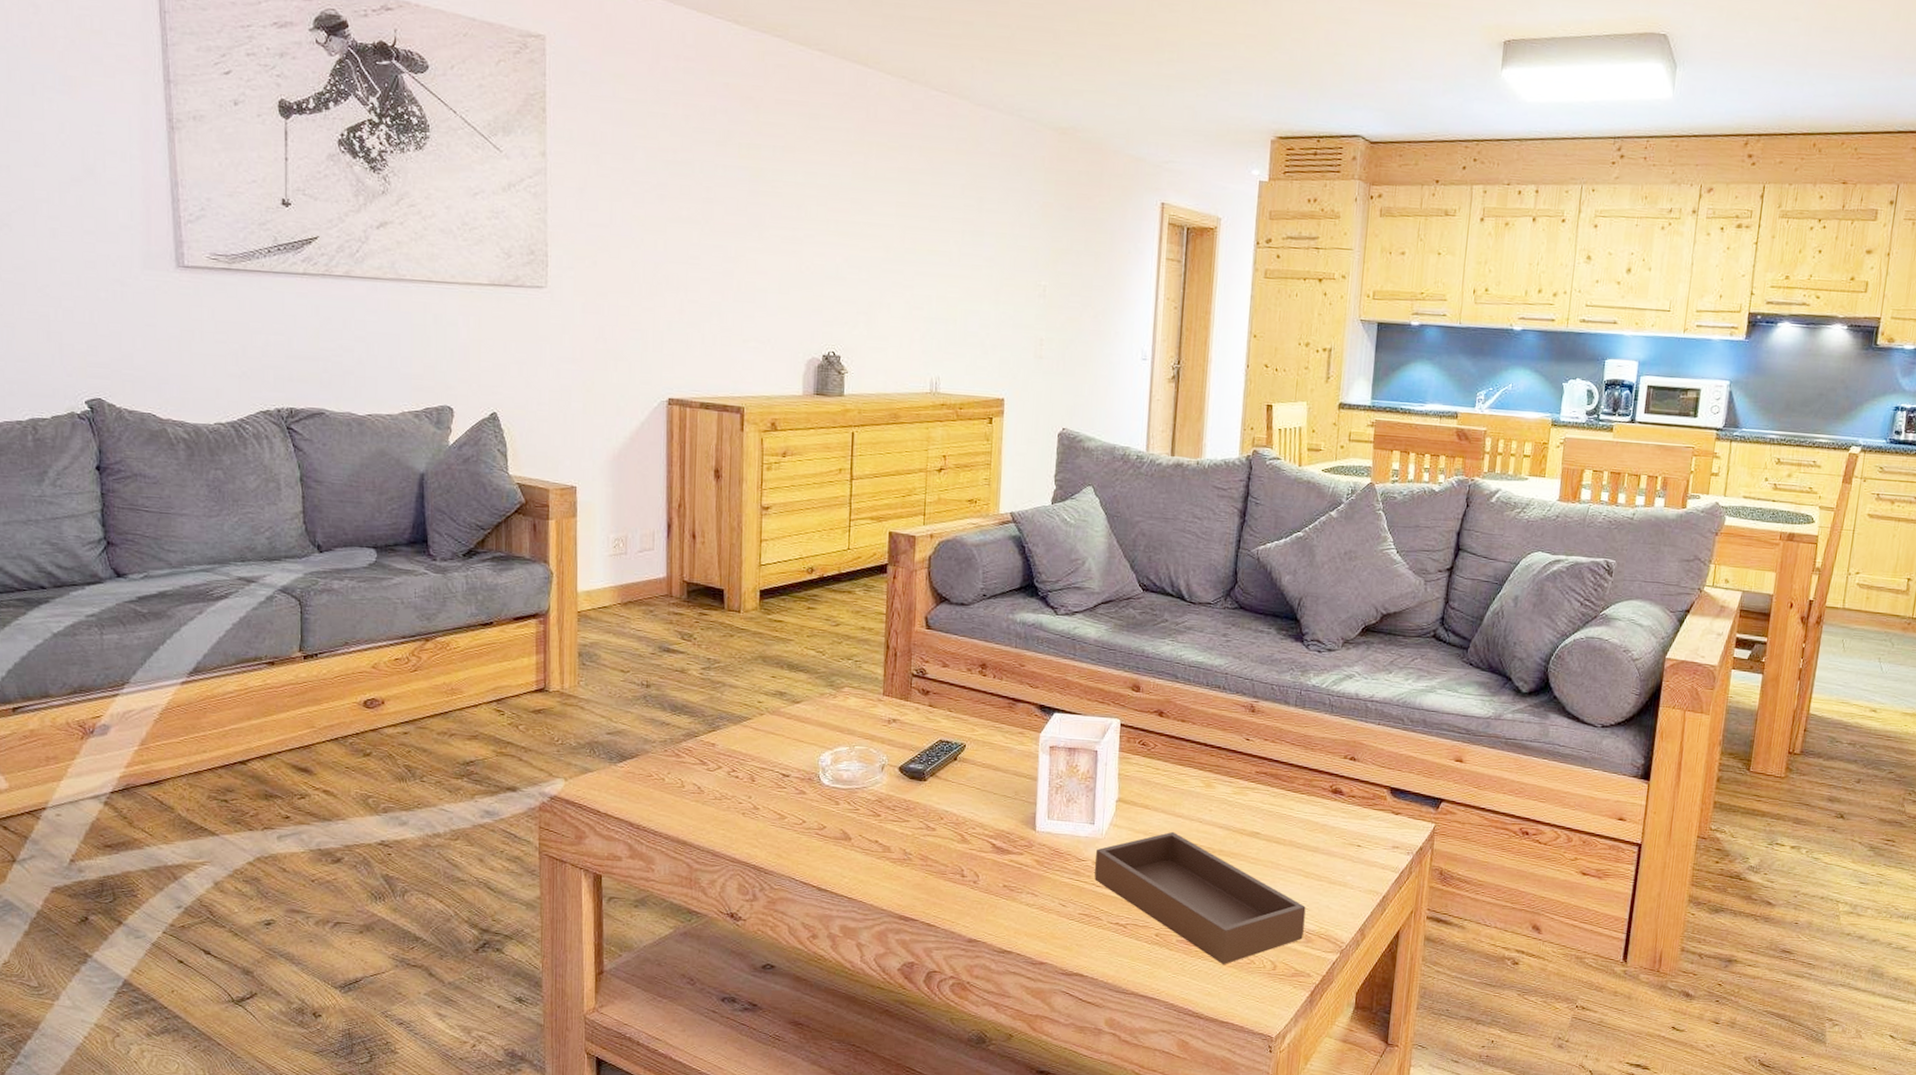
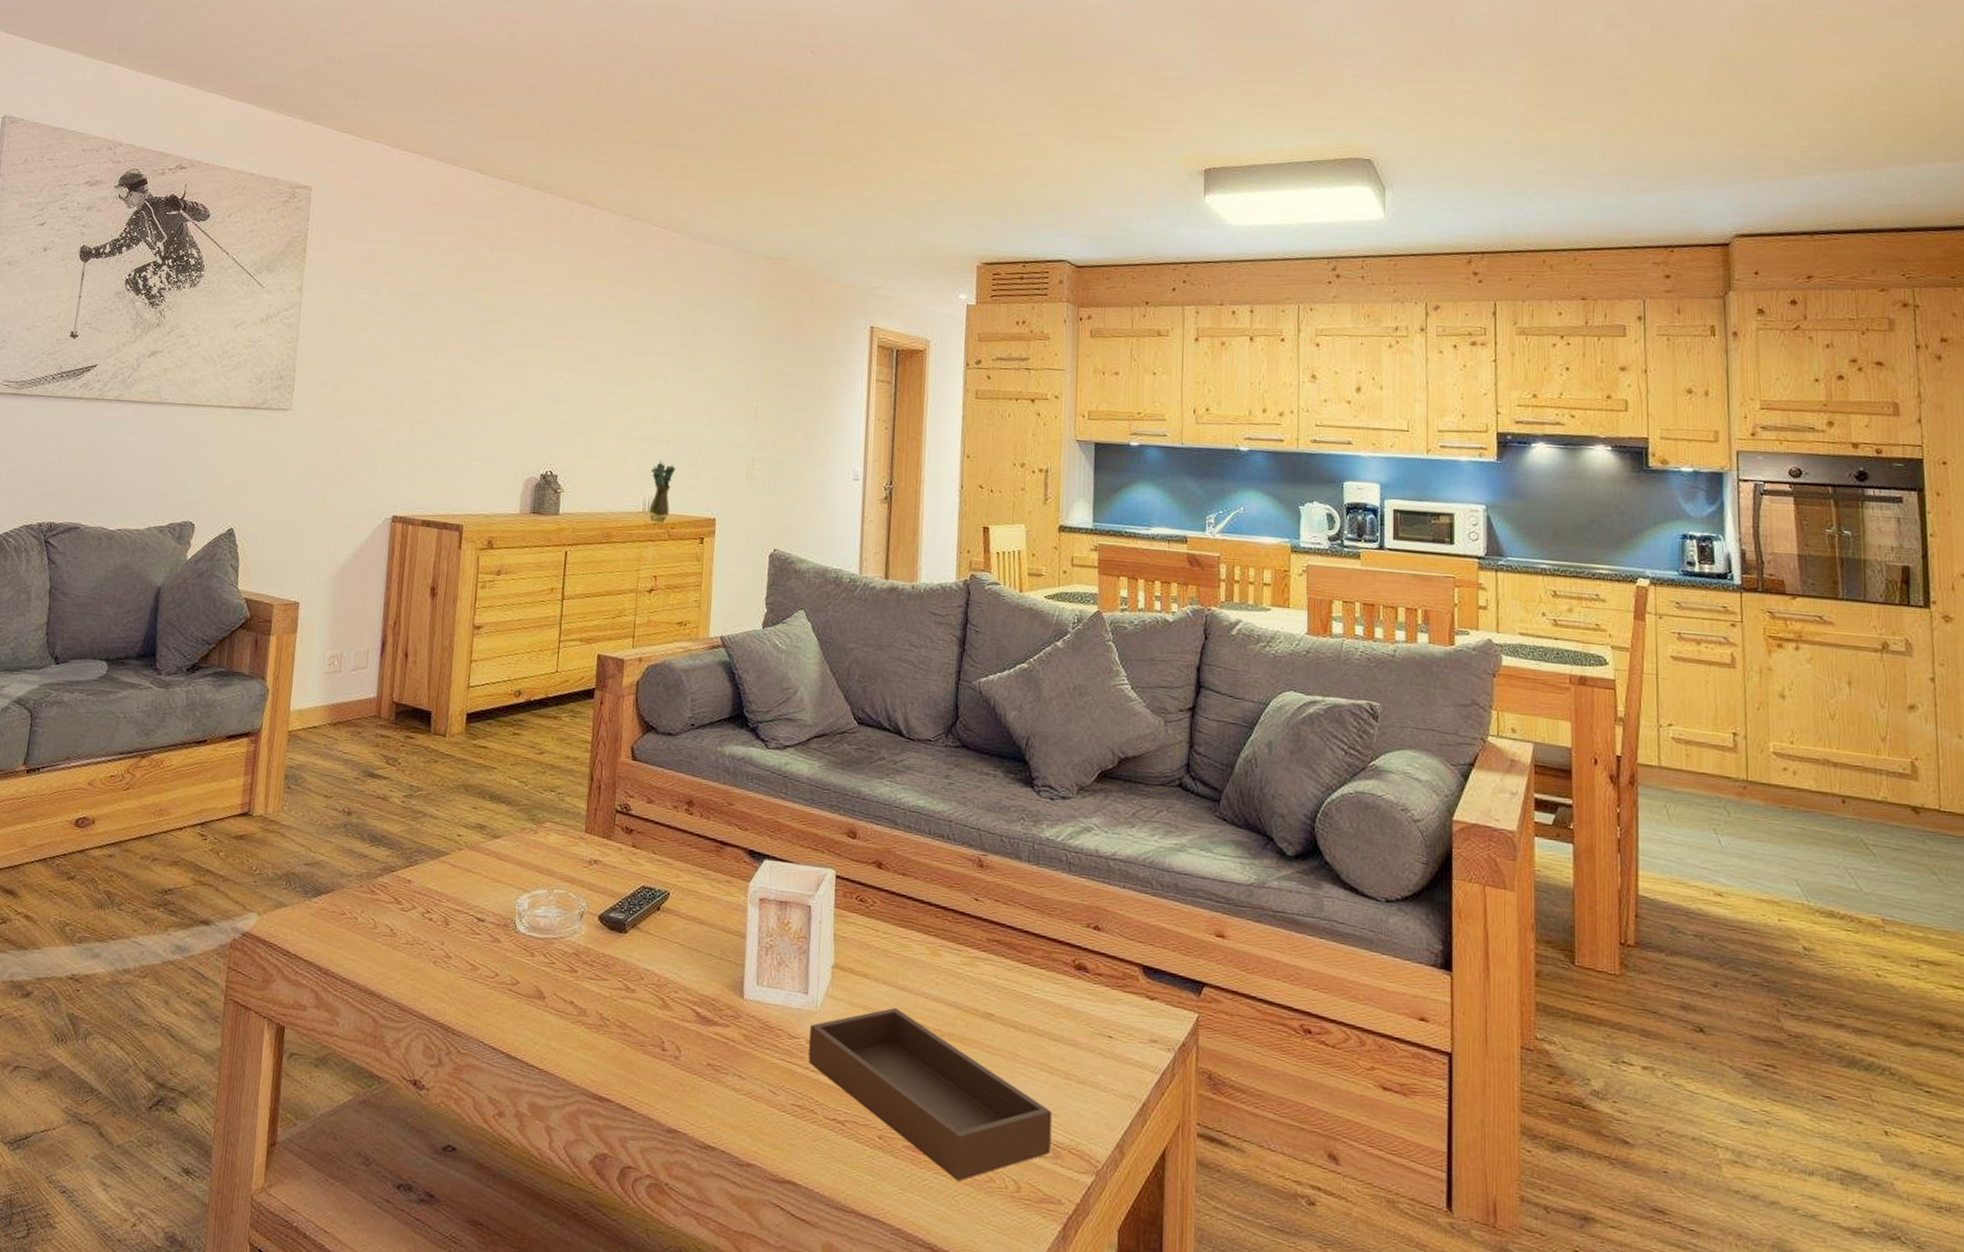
vase: none [936,341,962,404] -> present [648,461,675,523]

